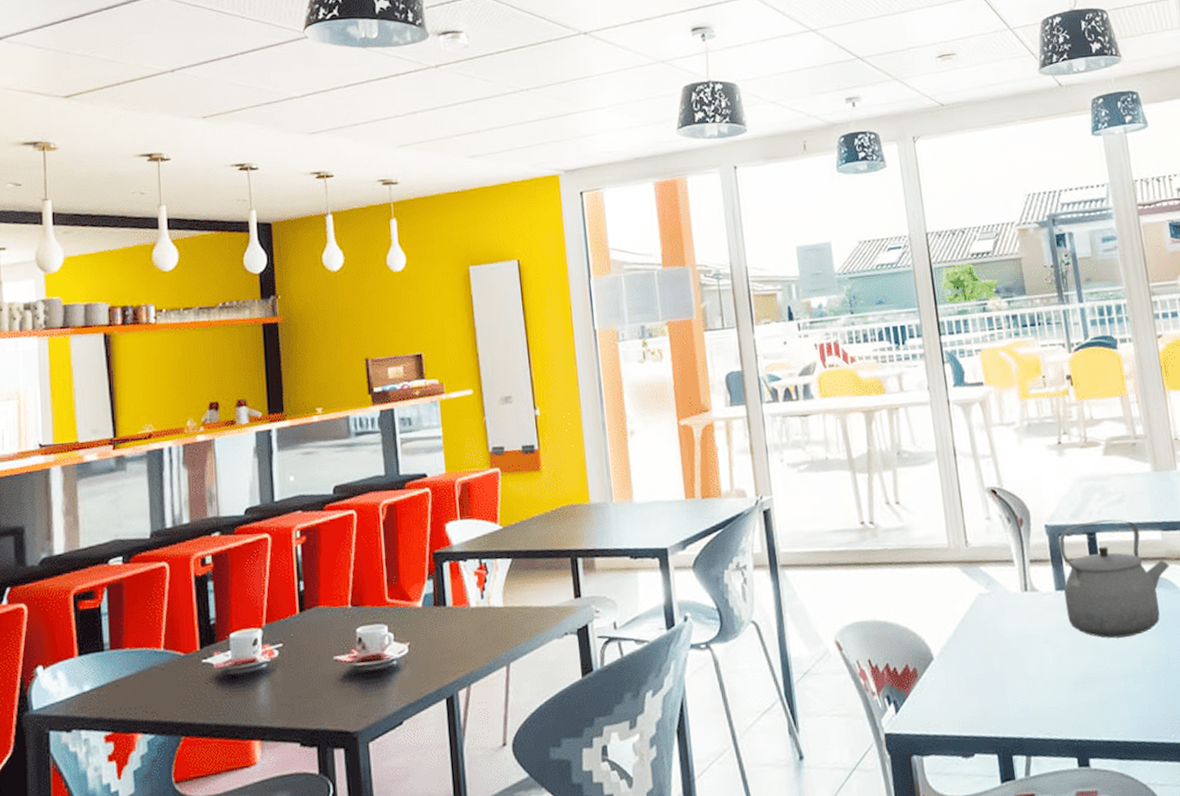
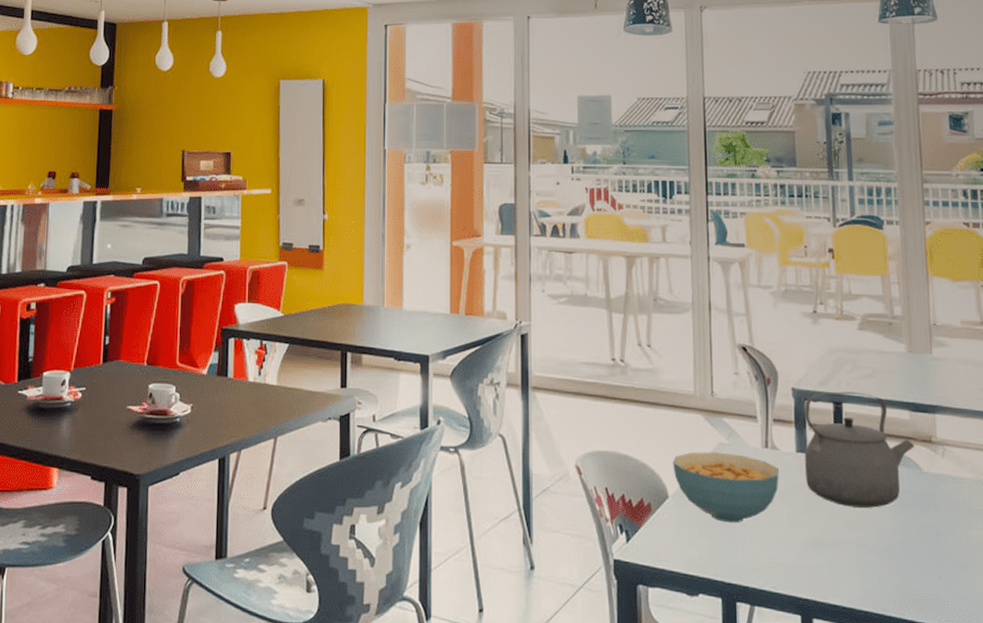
cereal bowl: none [934,602,1042,675] -> present [673,452,779,523]

